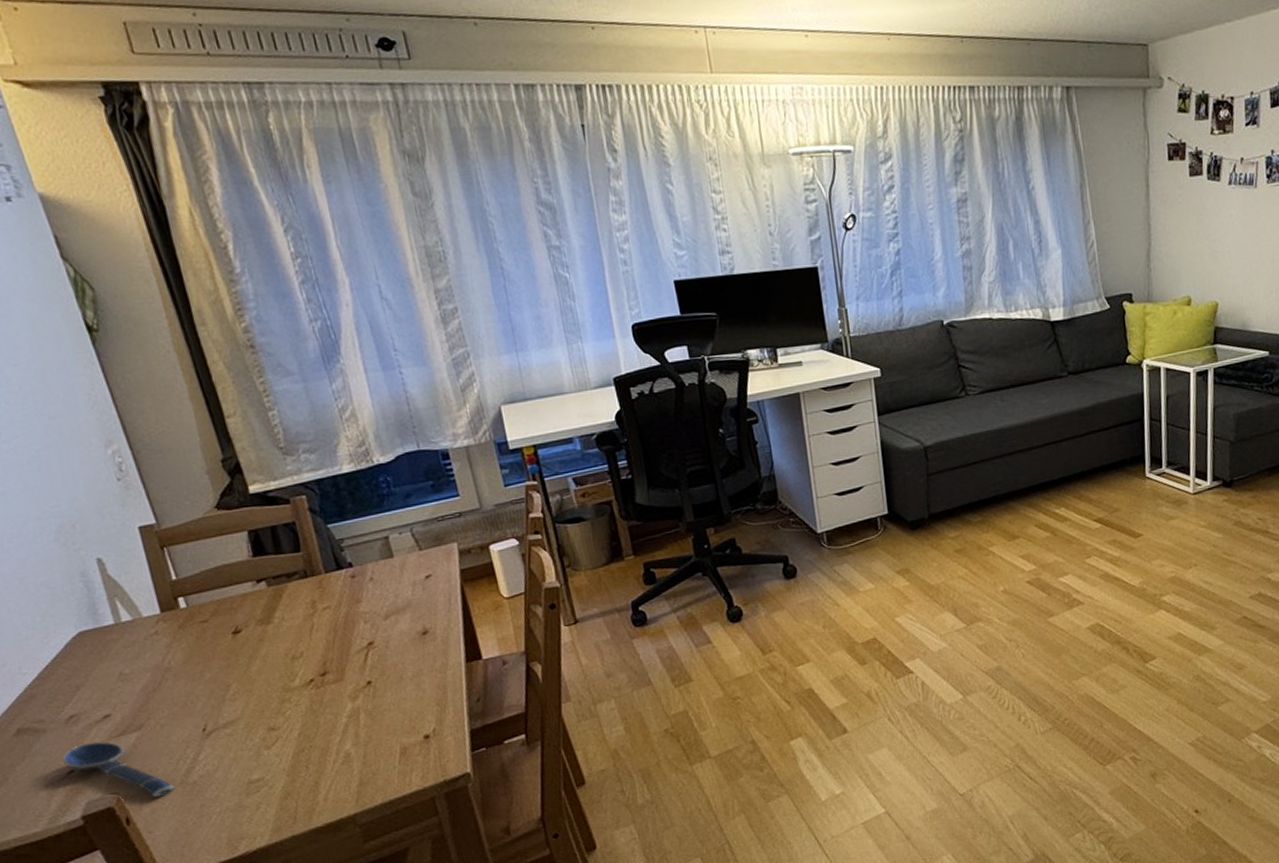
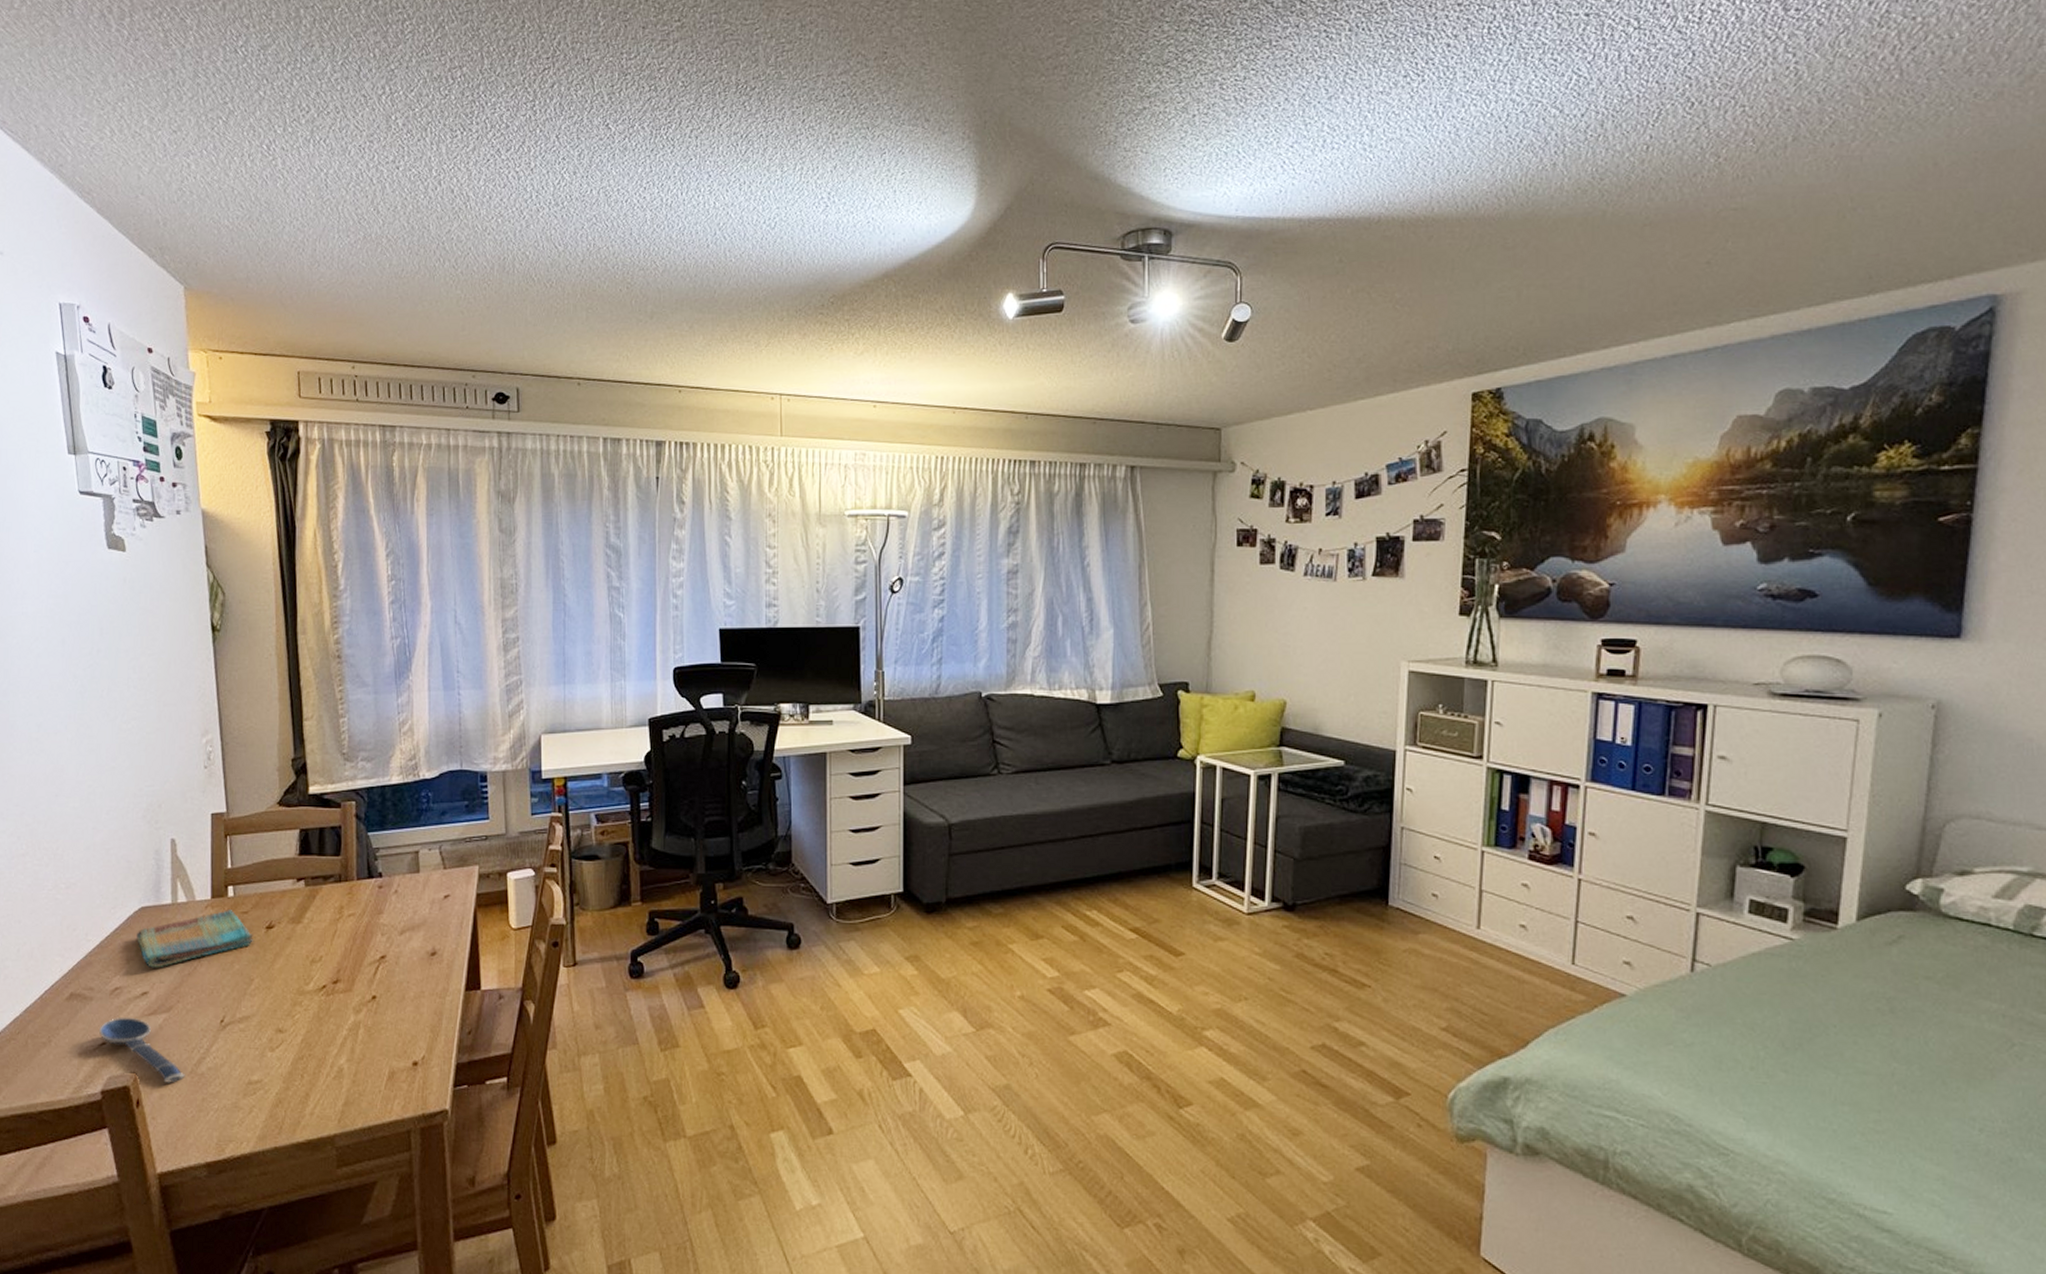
dish towel: none [81,621,221,691] -> present [137,910,253,968]

